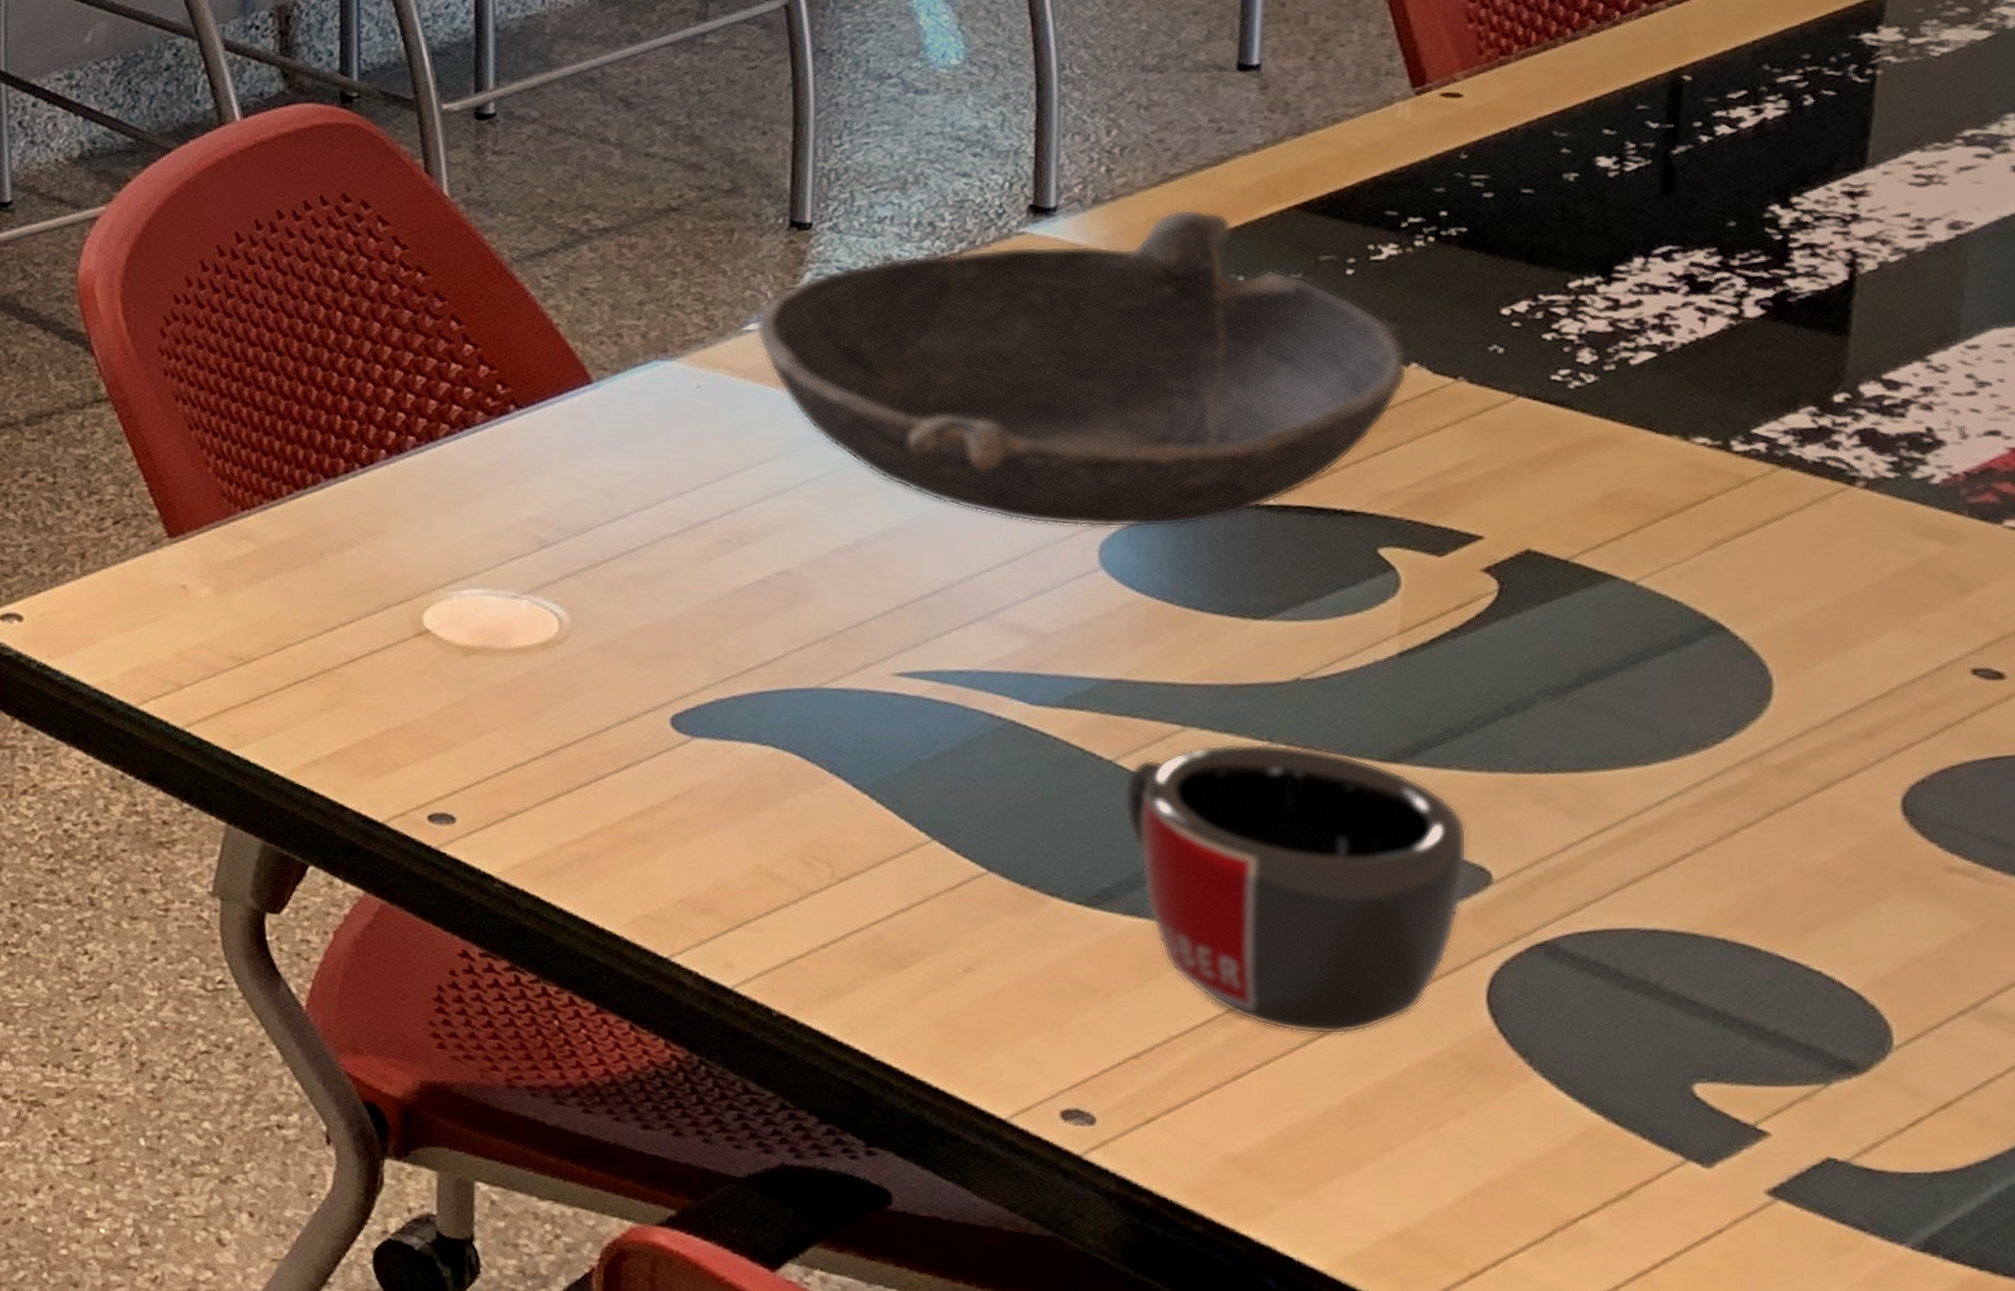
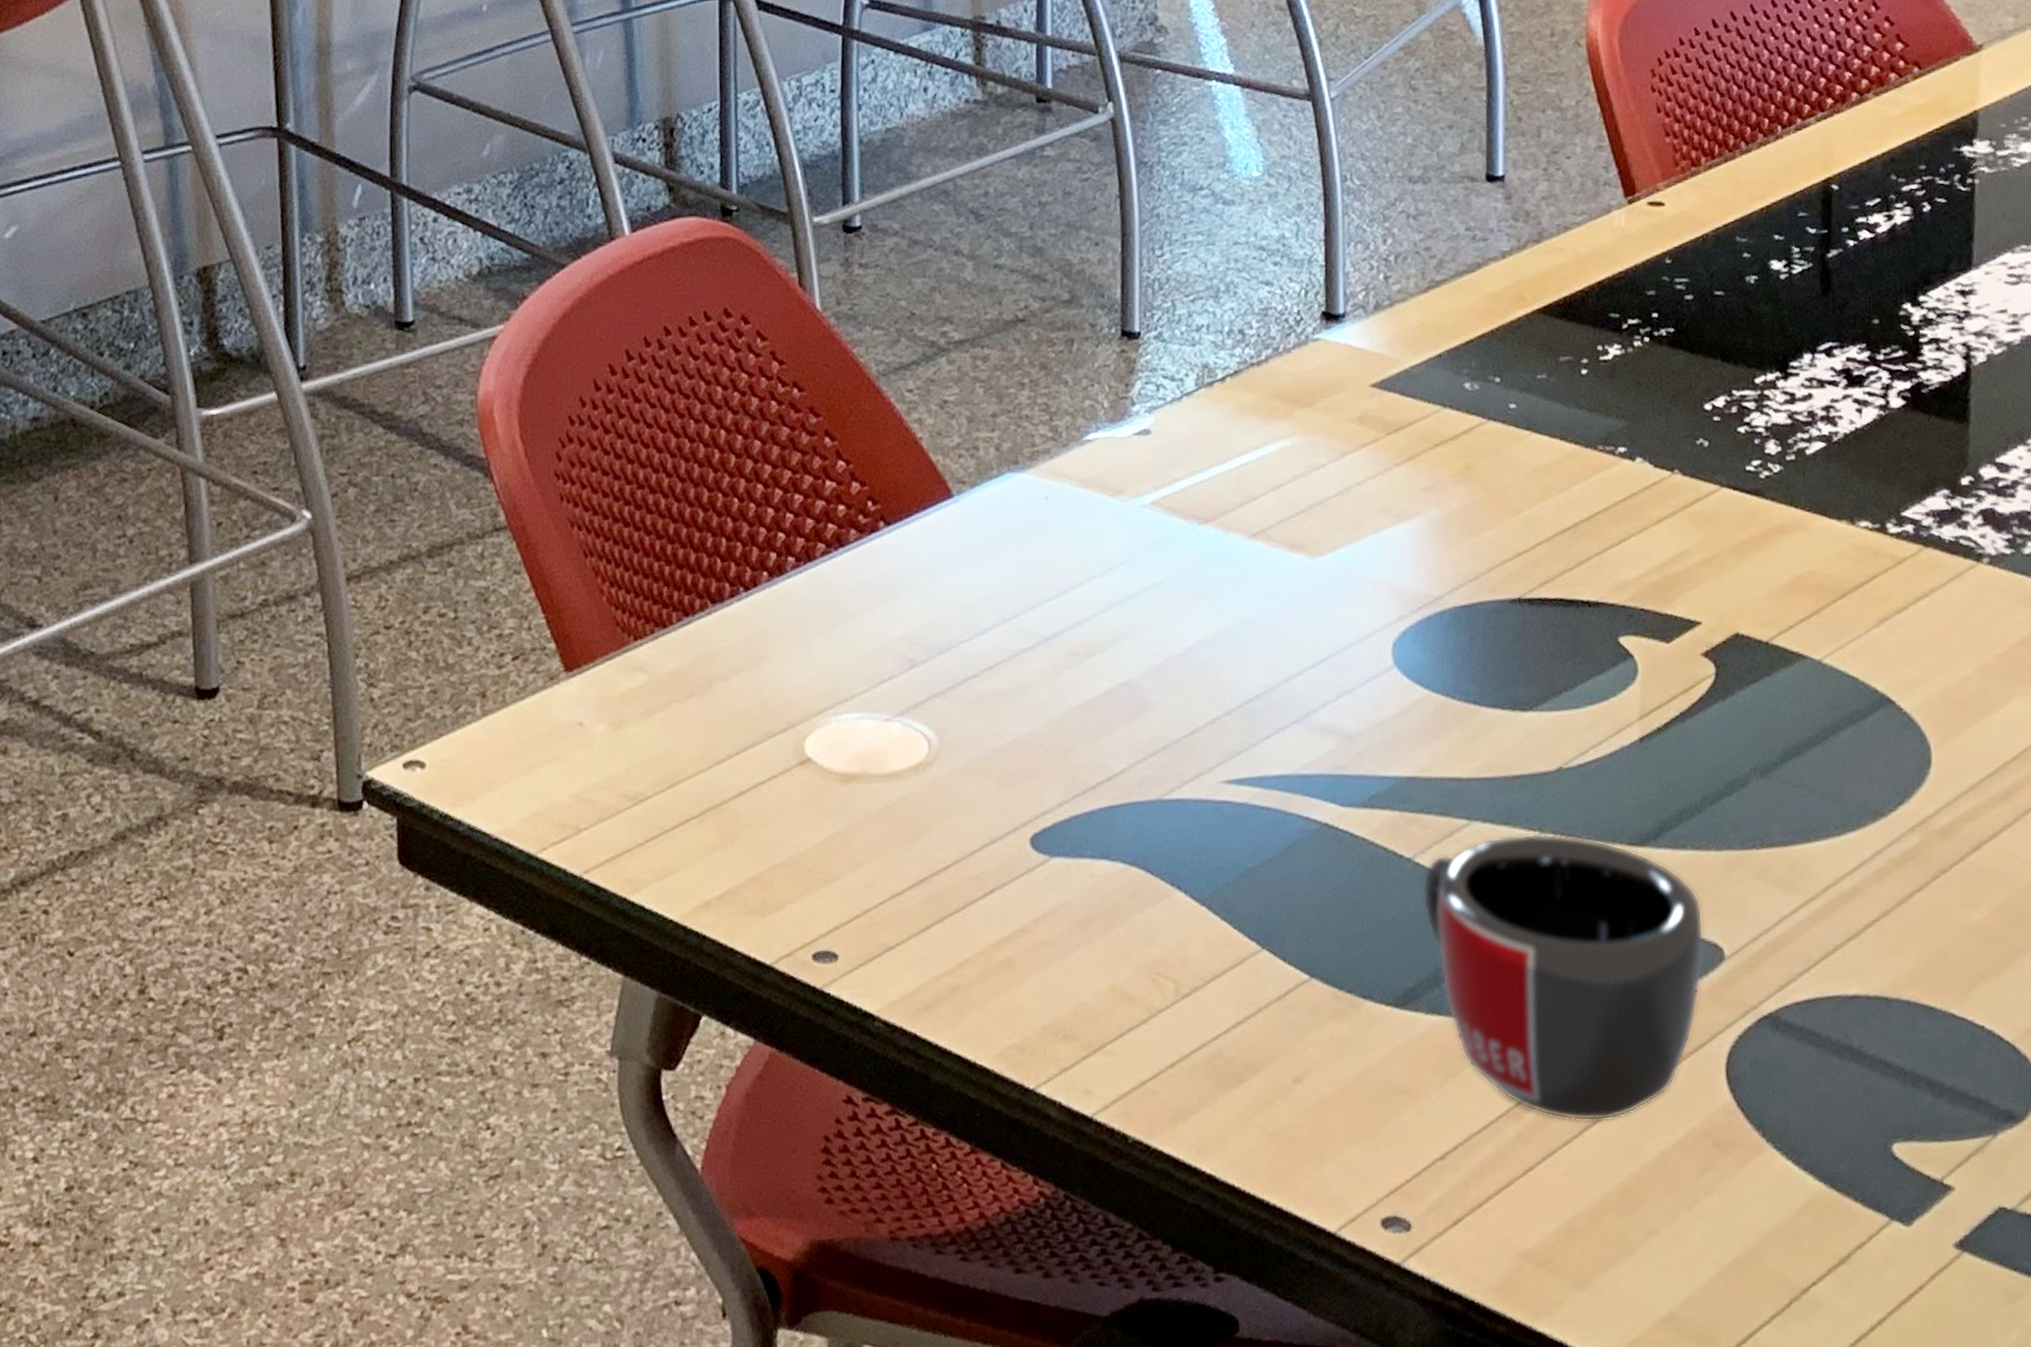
bowl: present [755,208,1408,528] -> none [1094,313,1635,627]

